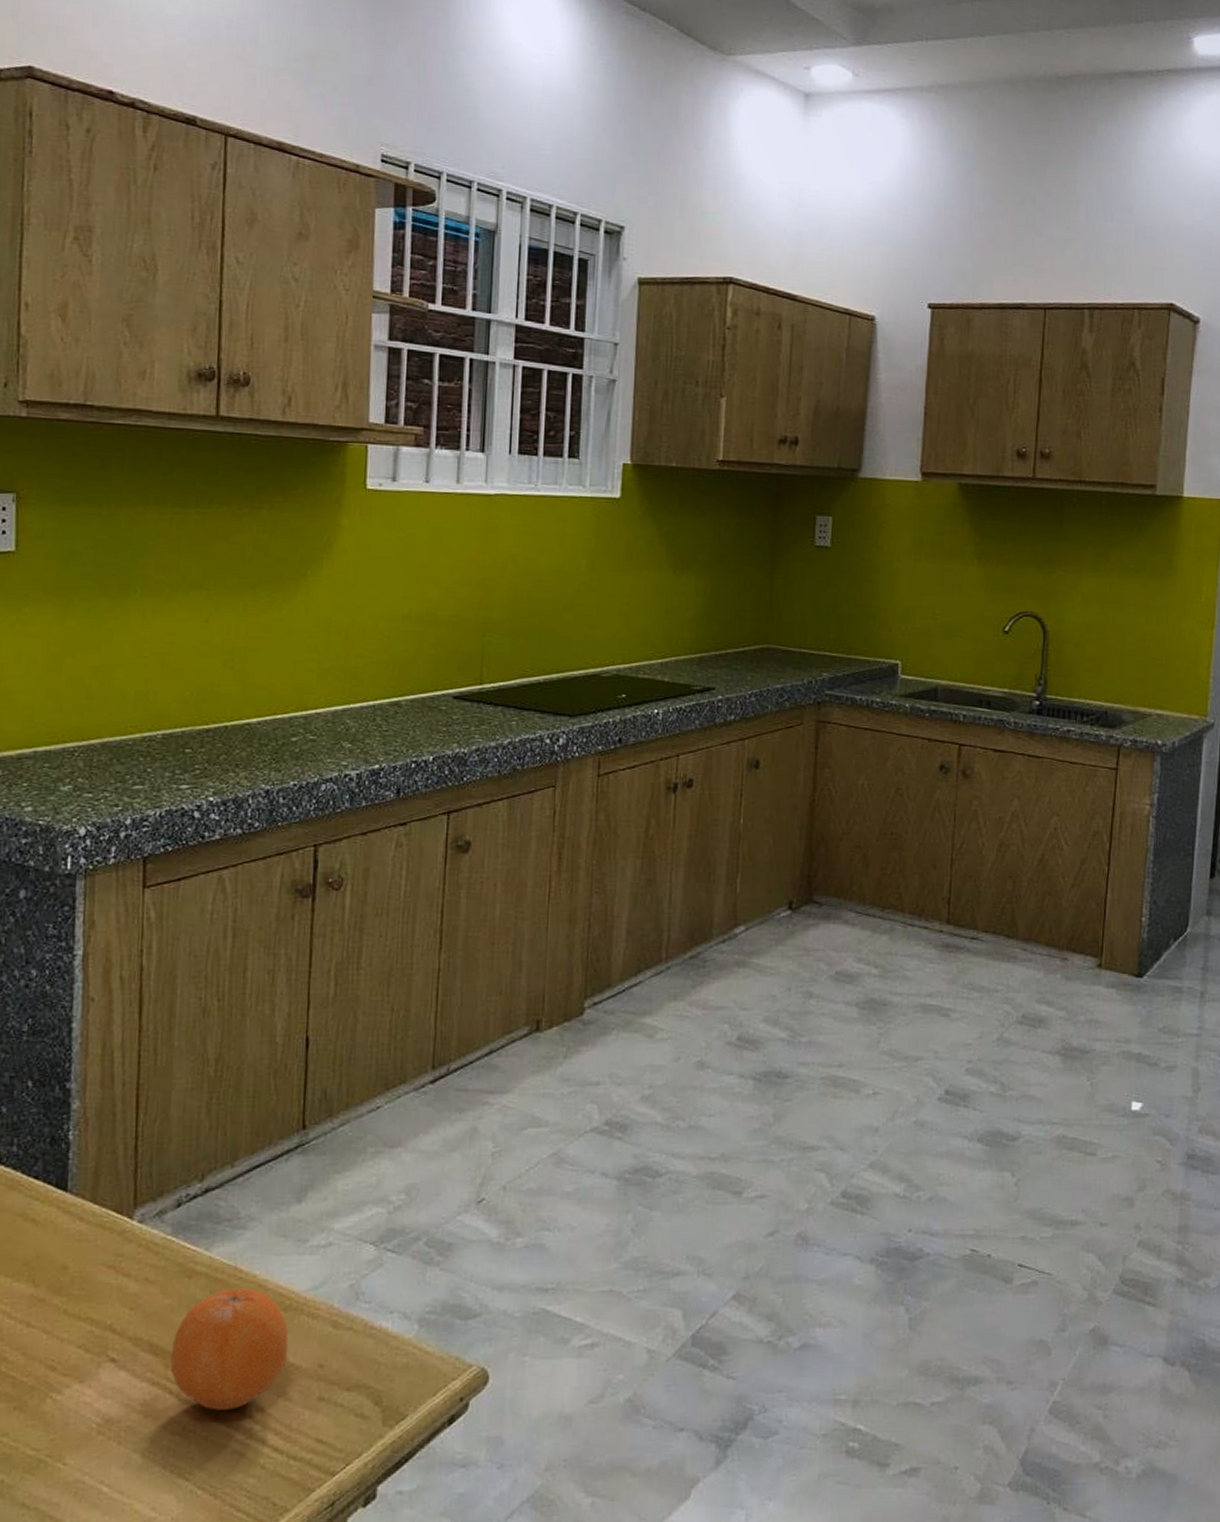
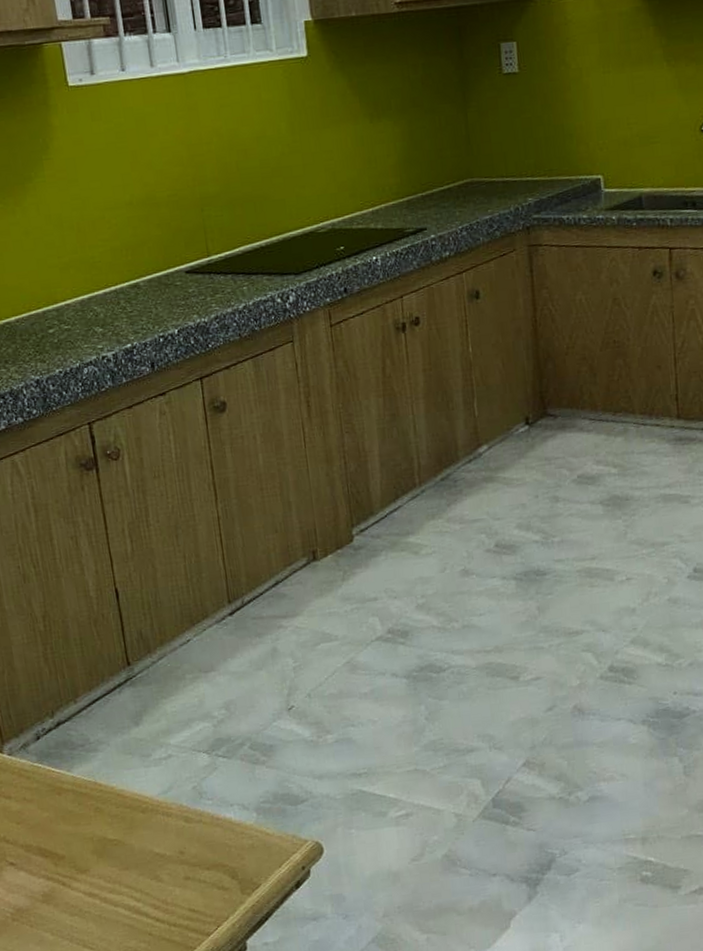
fruit: present [170,1288,289,1411] -> none [56,797,153,895]

